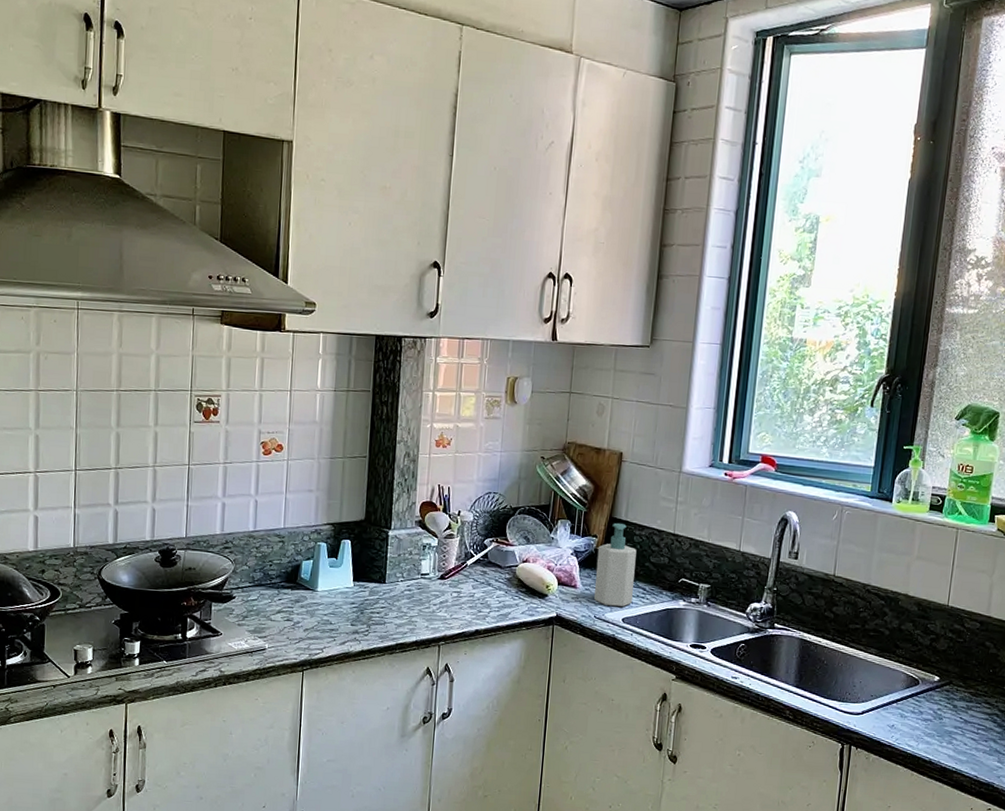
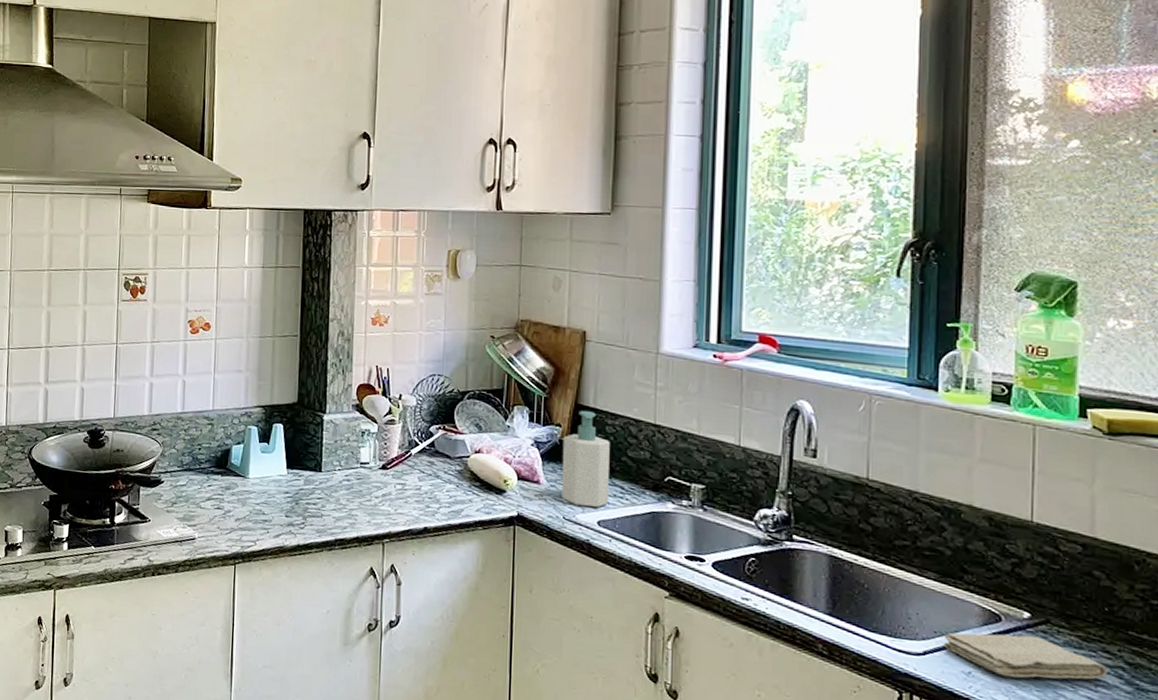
washcloth: none [876,694,987,728] -> present [943,632,1108,680]

